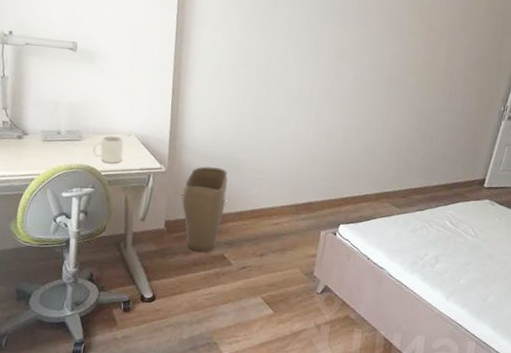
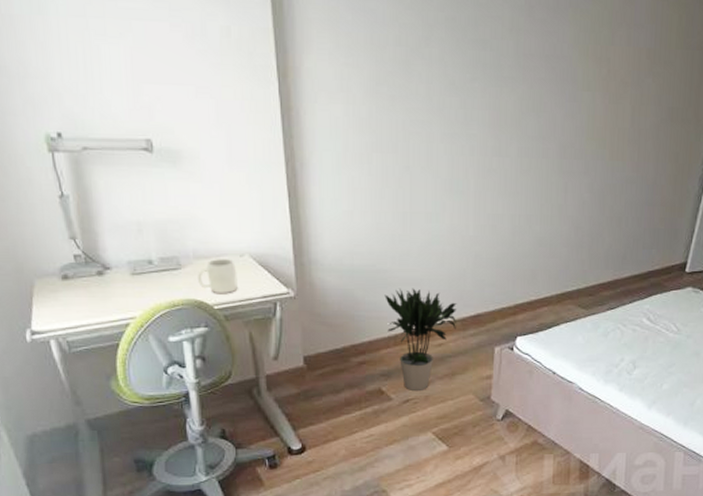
laundry basket: present [182,166,228,252] -> none [320,284,374,388]
potted plant: none [235,174,294,260] -> present [385,288,458,390]

